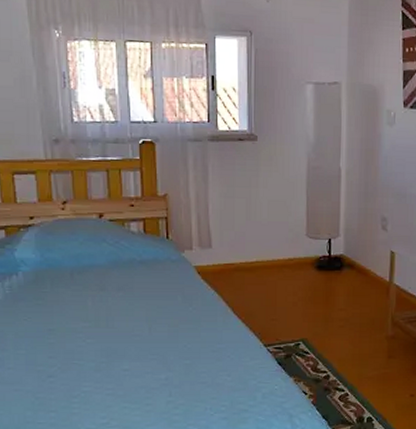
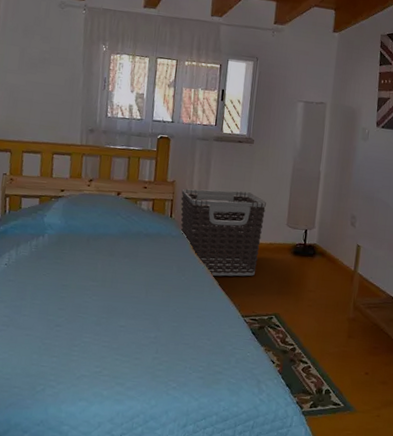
clothes hamper: none [176,200,280,304] -> present [180,188,266,277]

